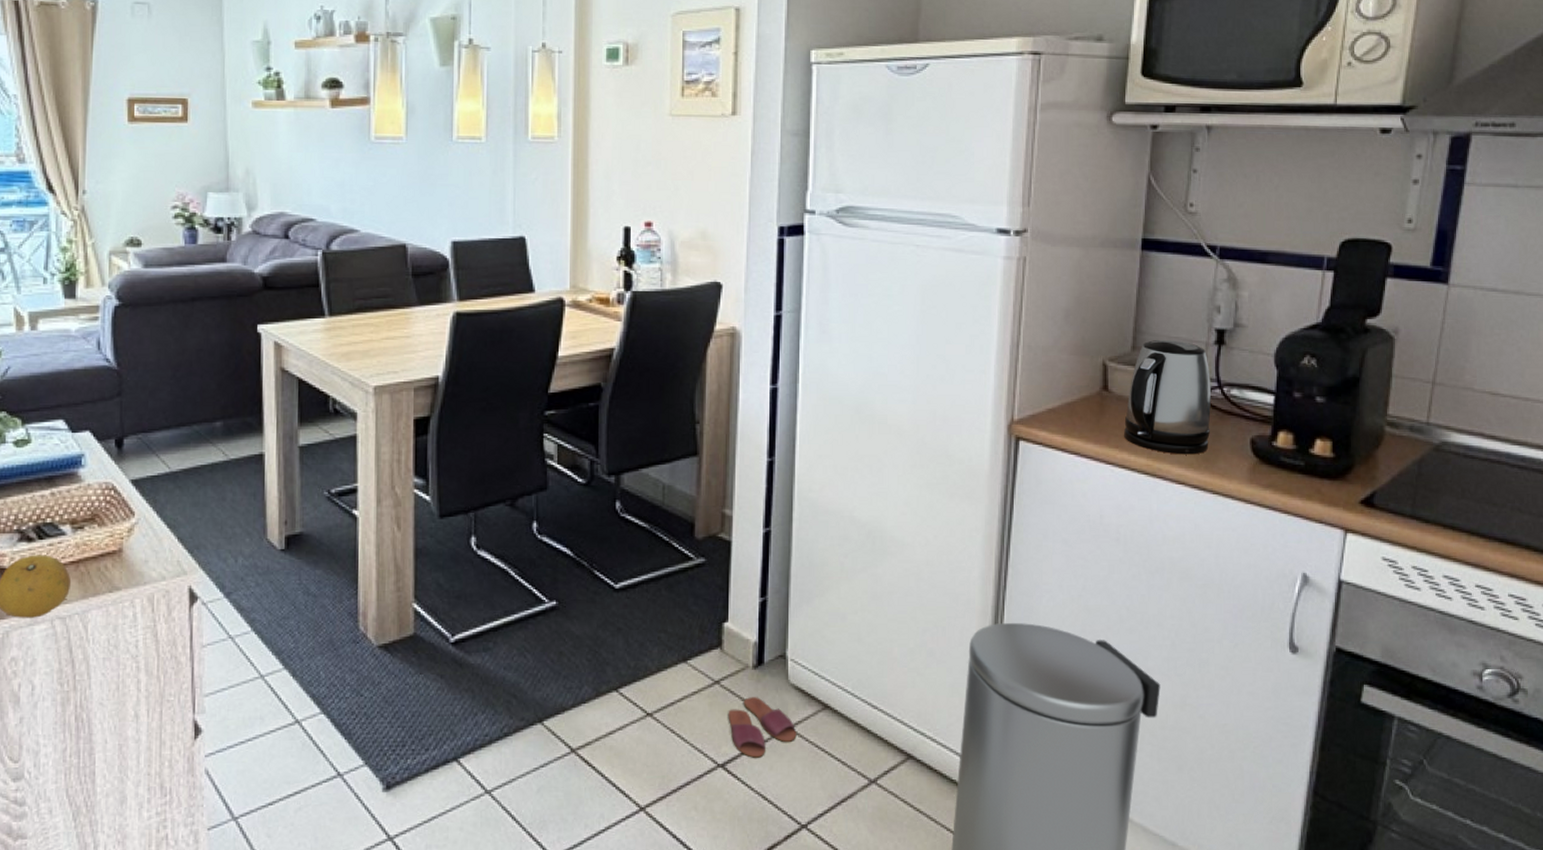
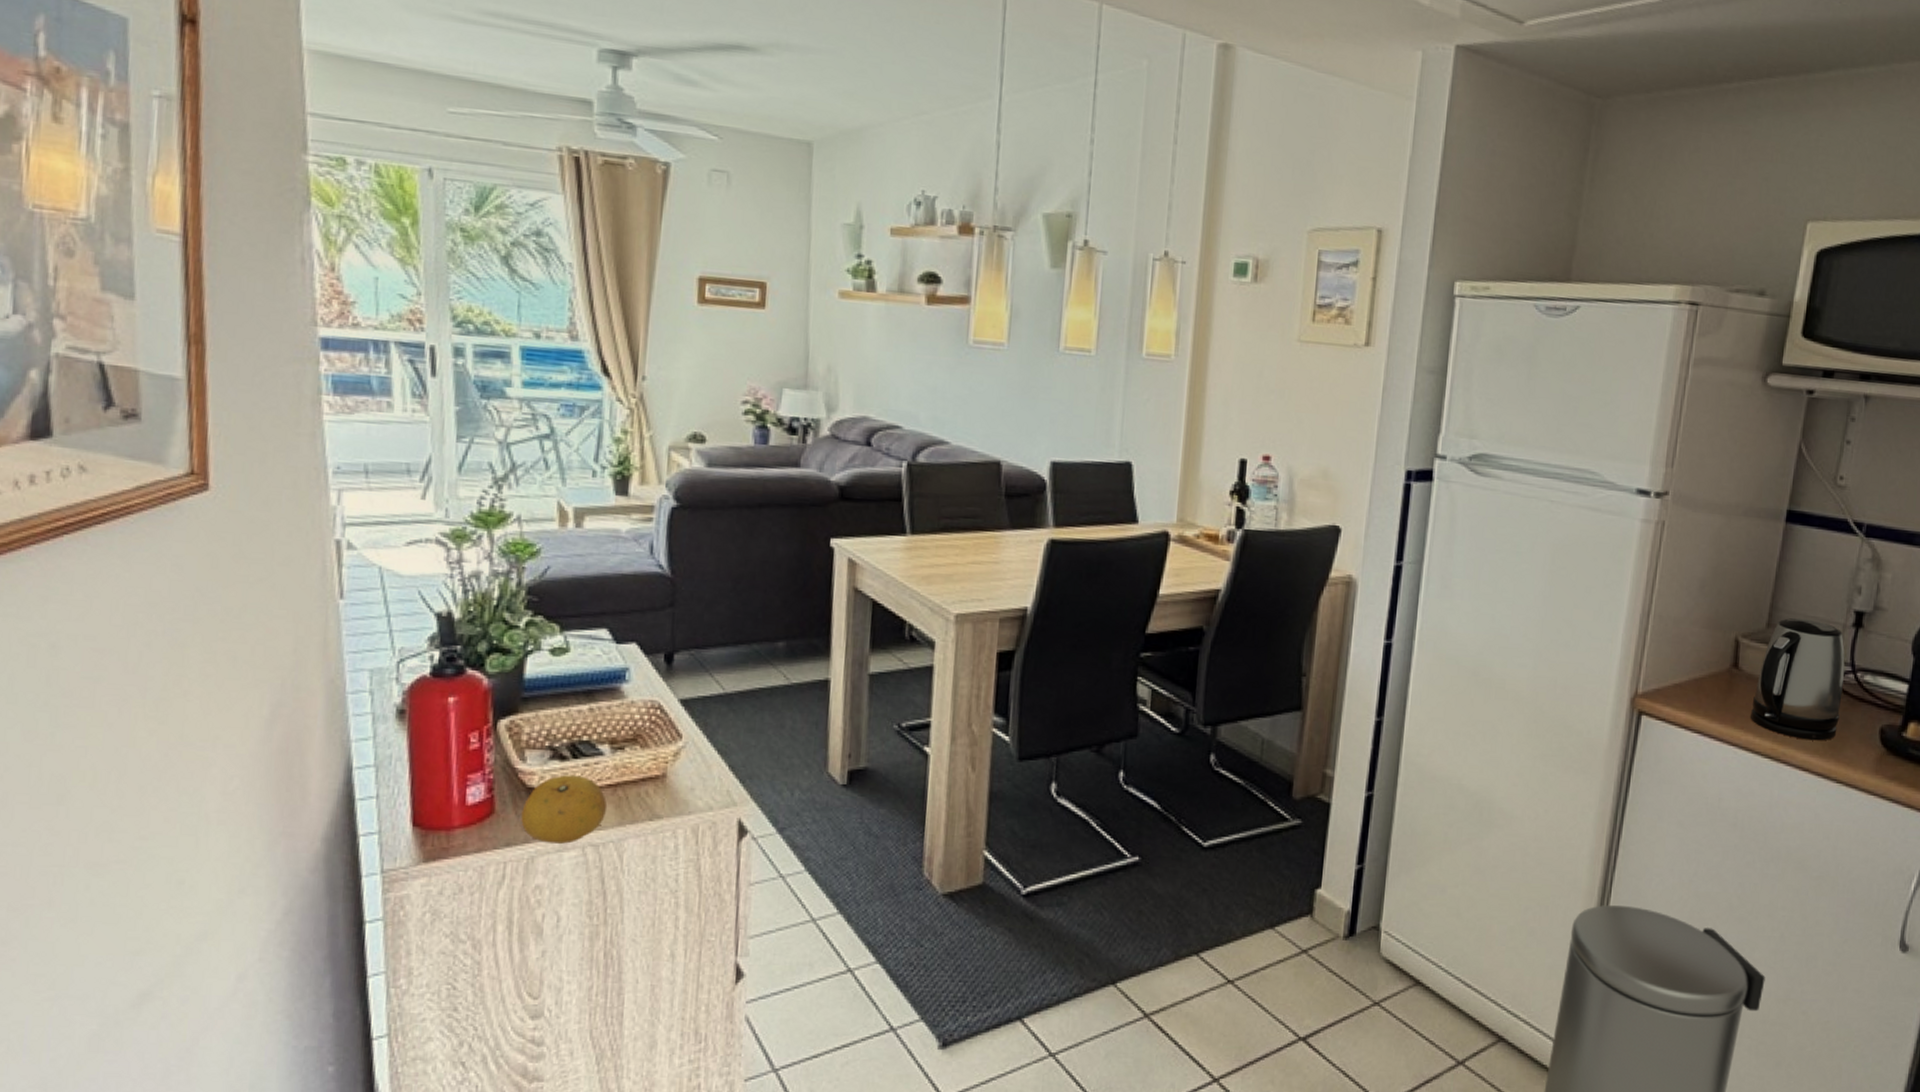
slippers: present [728,697,797,758] -> none [1313,969,1385,1033]

